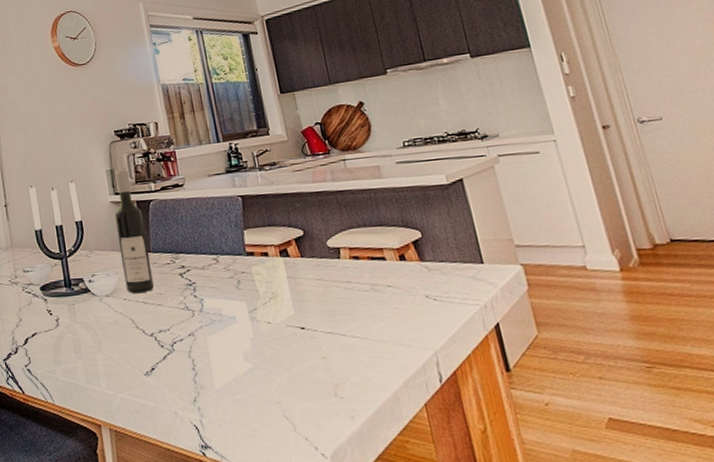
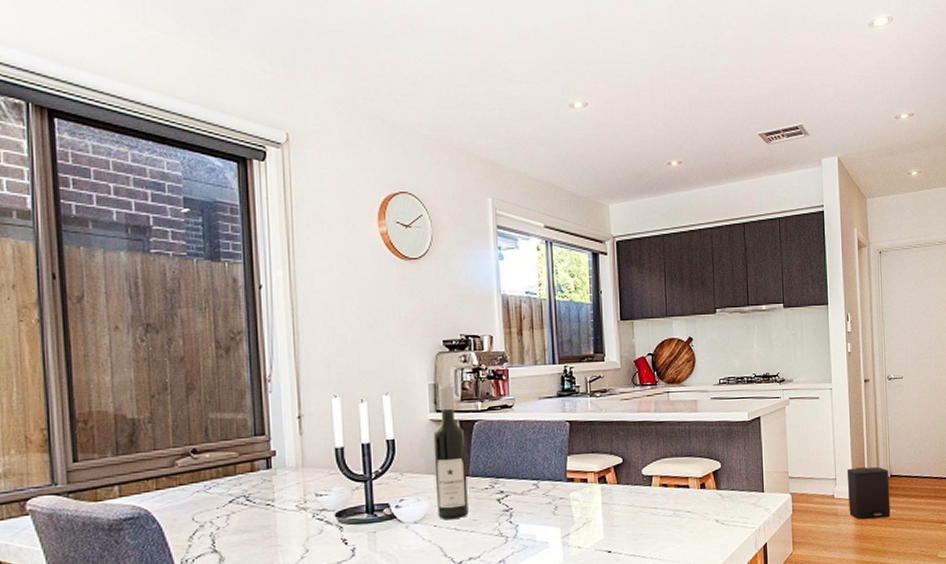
pedal bin: none [598,229,683,296] -> present [847,466,891,519]

